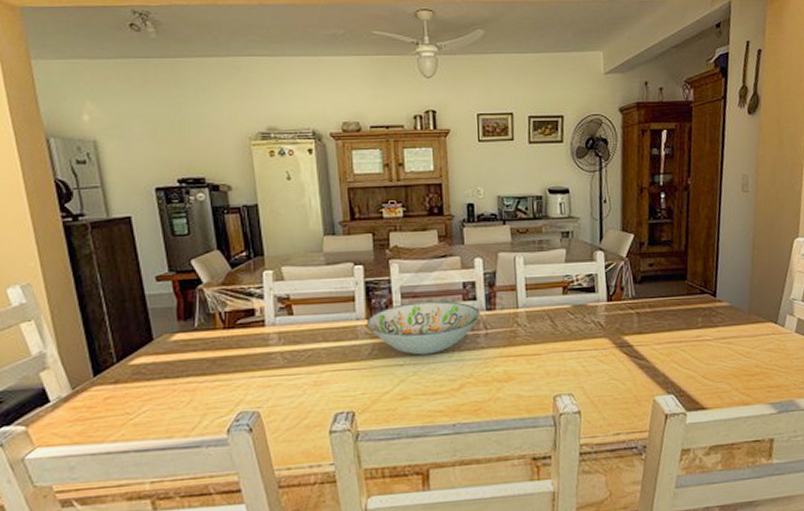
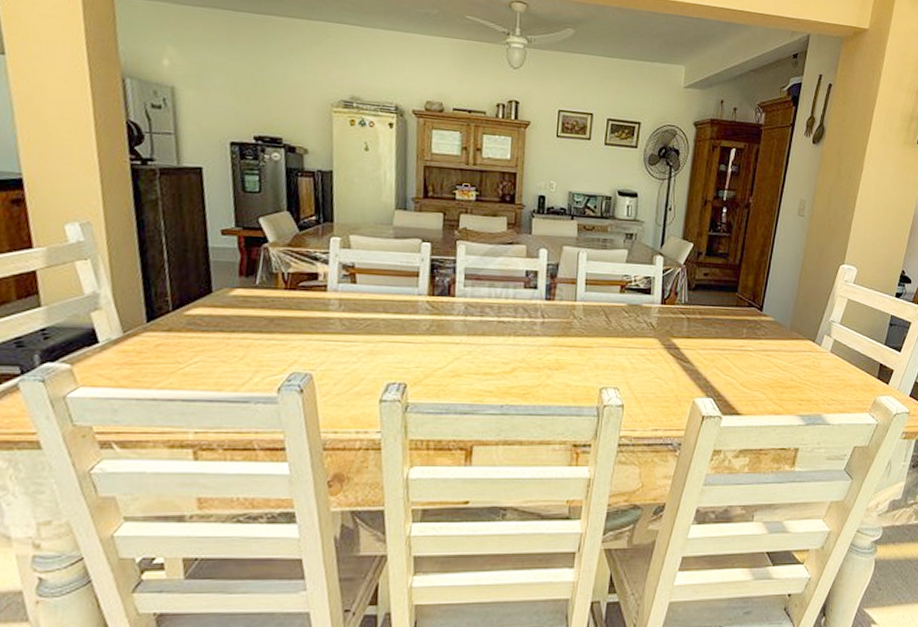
decorative bowl: present [366,300,480,355] -> none [427,284,539,336]

